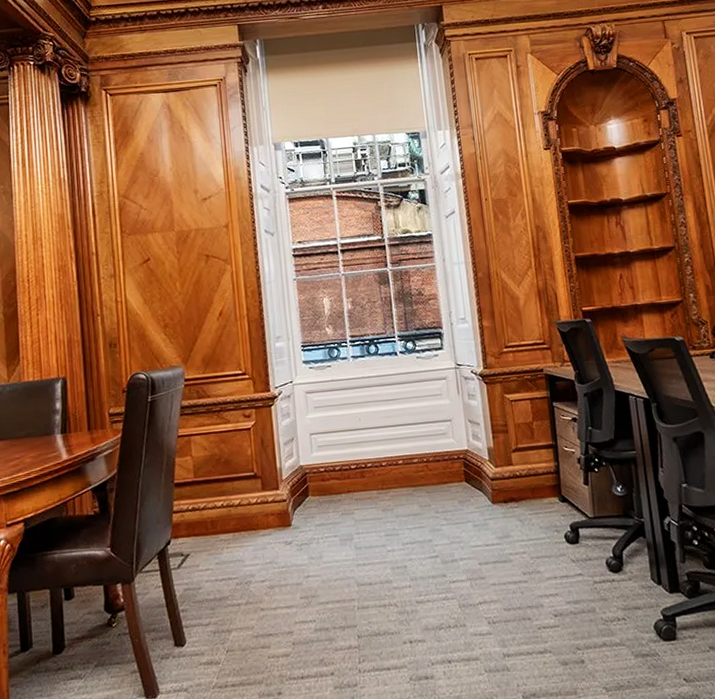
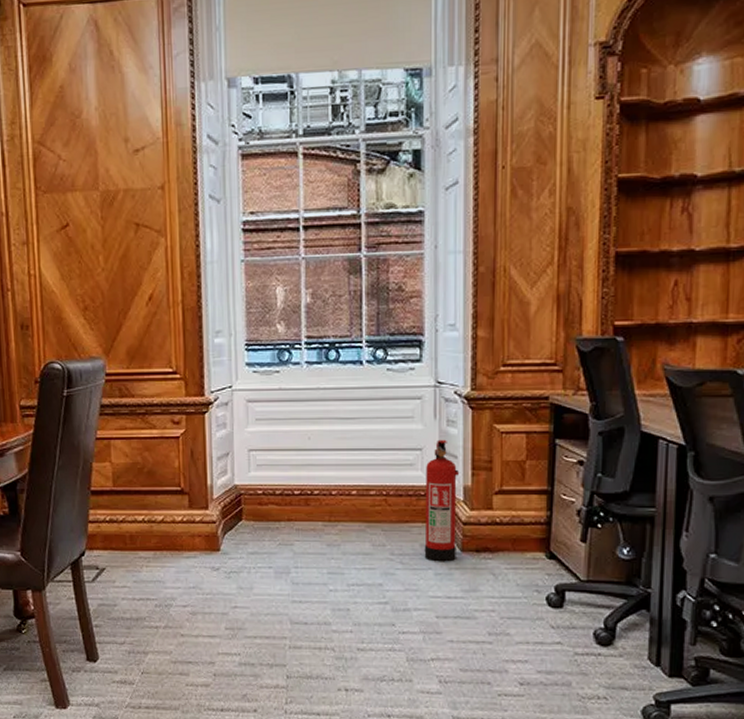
fire extinguisher: none [456,410,489,515] -> present [424,439,459,562]

